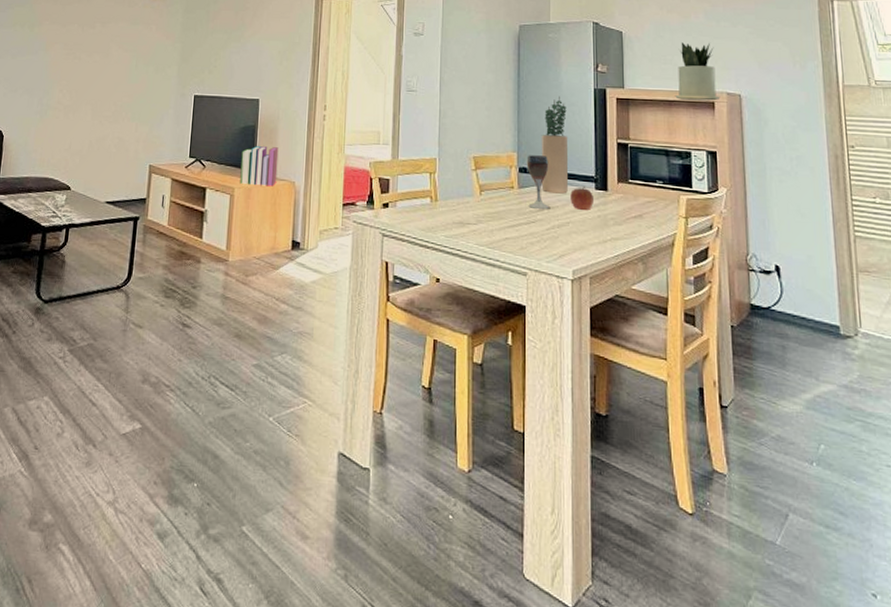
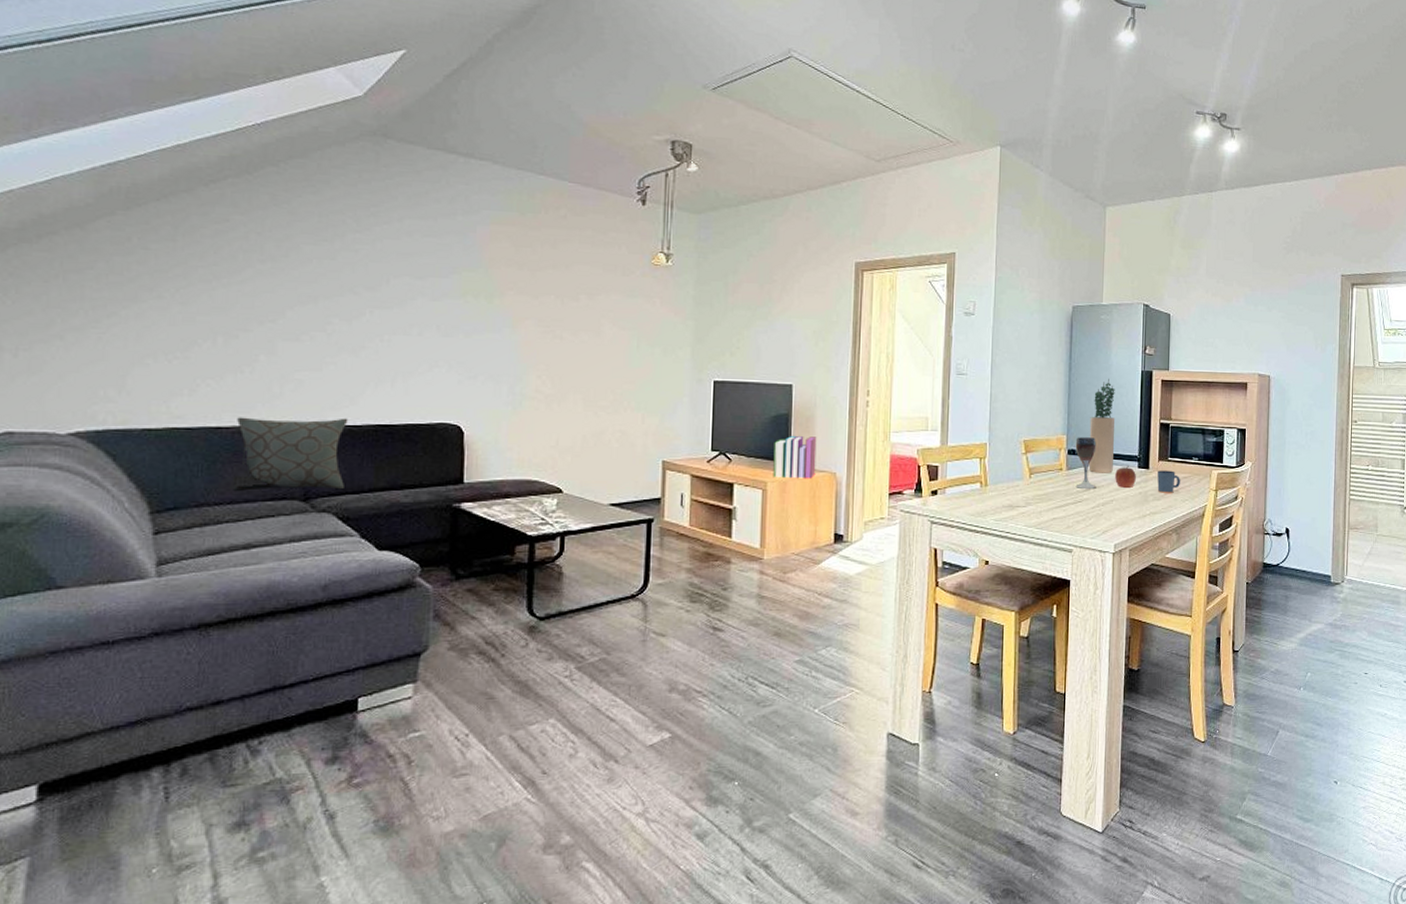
mug: none [617,193,644,218] -> present [1157,470,1180,493]
planter: present [675,42,721,101] -> none [1214,325,1253,382]

